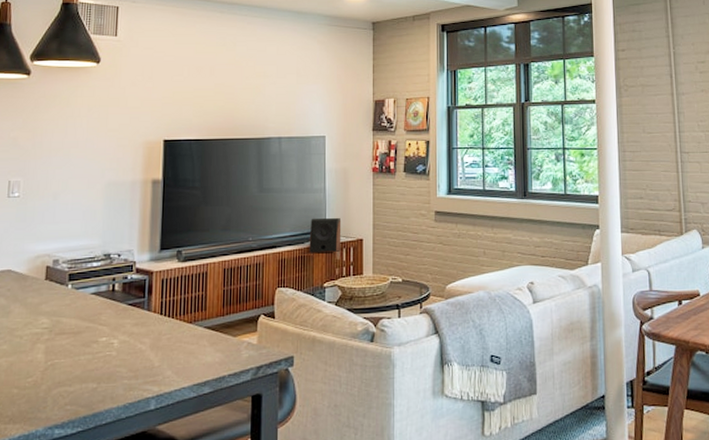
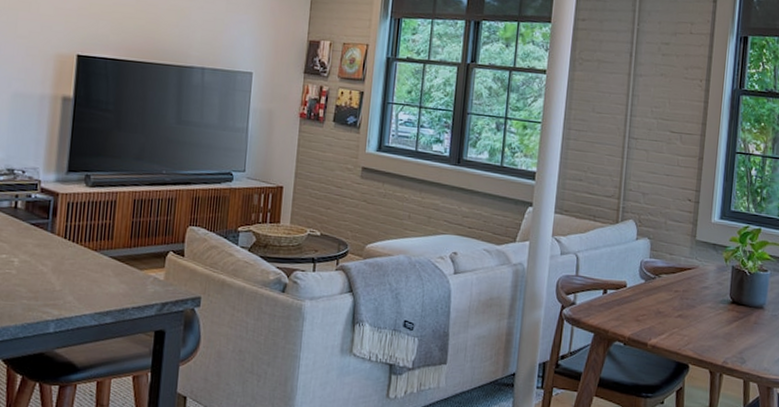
speaker: present [309,217,342,254] -> none [225,159,262,198]

